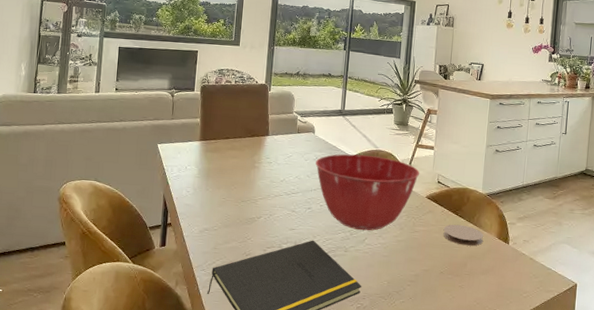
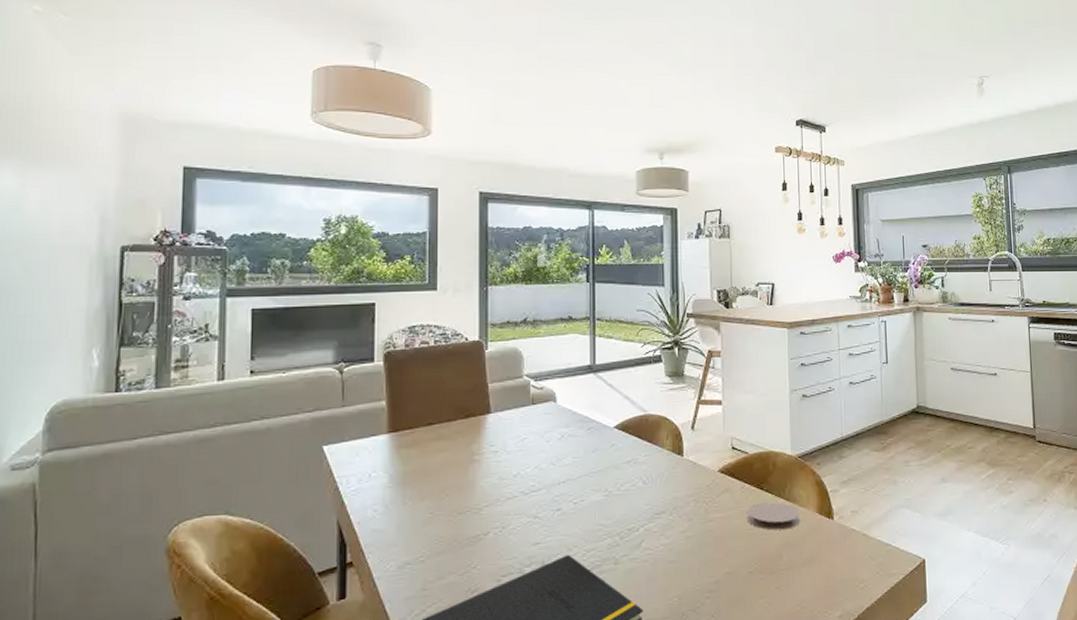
mixing bowl: present [315,154,420,231] -> none [562,423,707,531]

